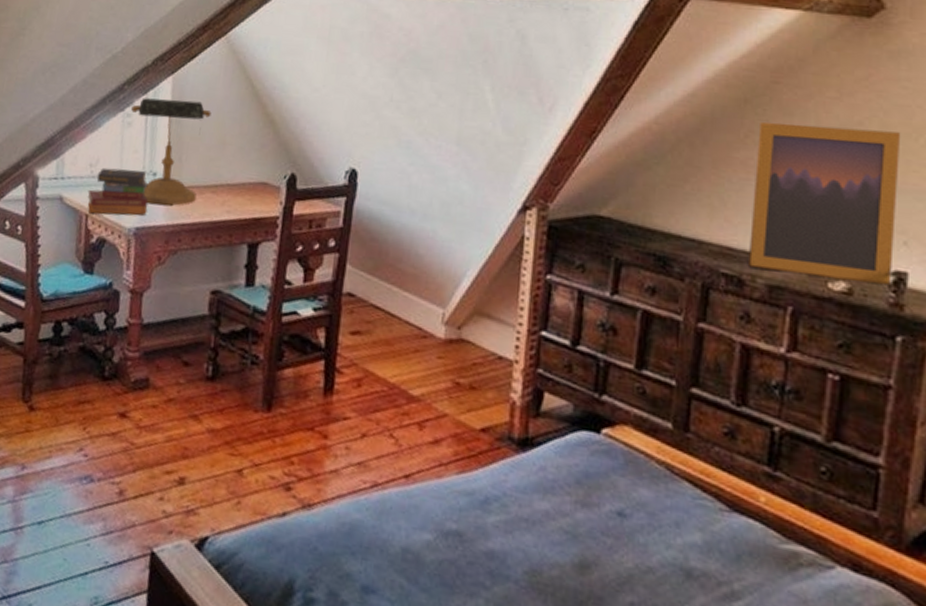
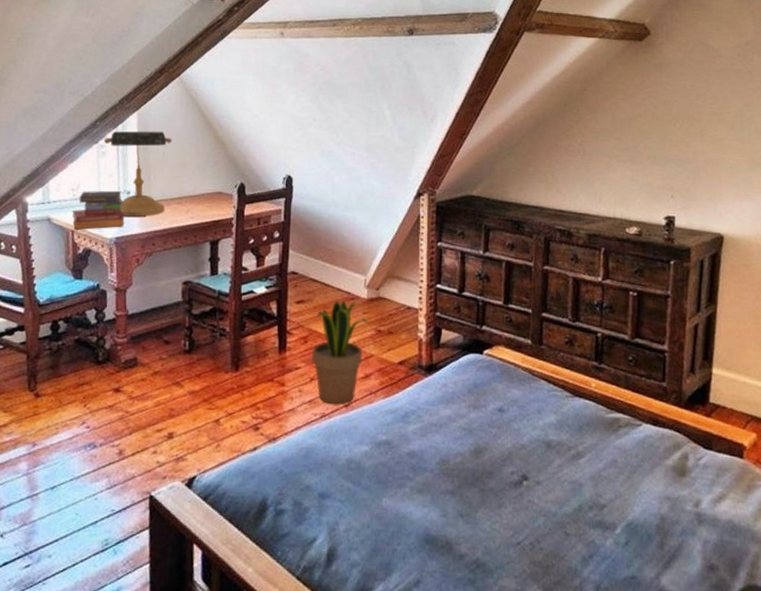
potted plant: none [364,335,445,474] -> present [311,299,370,405]
picture frame: present [747,122,901,286] -> none [573,119,666,227]

